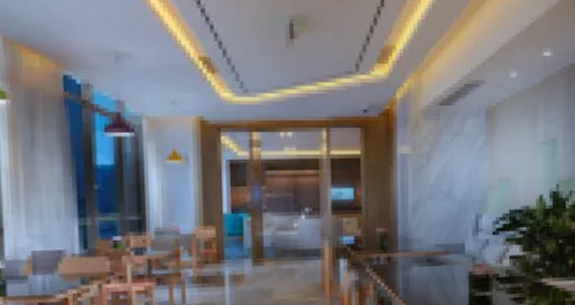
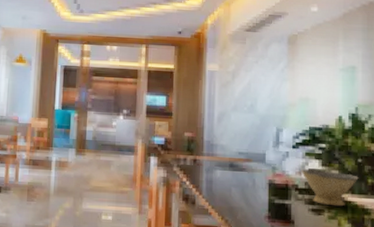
bowl: none [502,255,560,293] -> present [301,169,359,207]

